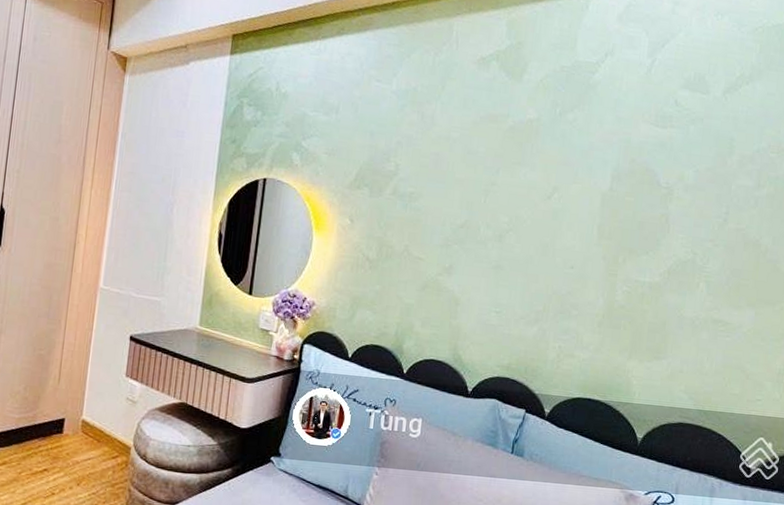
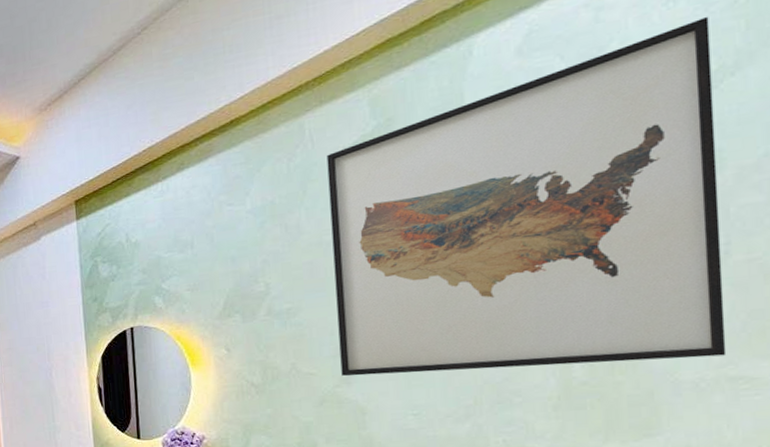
wall art: none [445,34,740,302] -> present [326,16,727,377]

